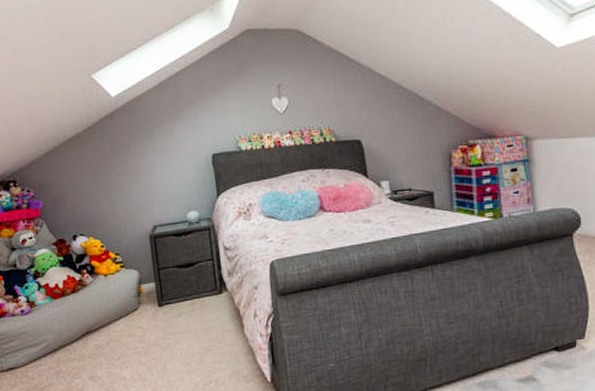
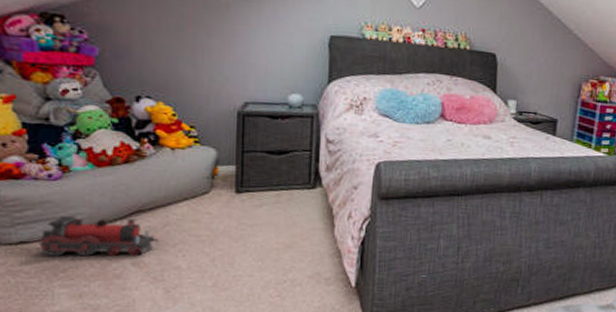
toy train: none [22,339,106,378] -> present [39,216,159,257]

